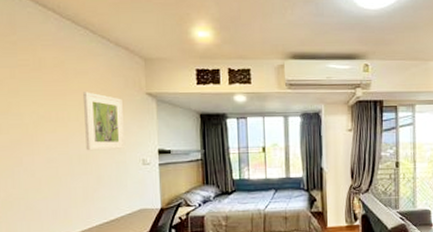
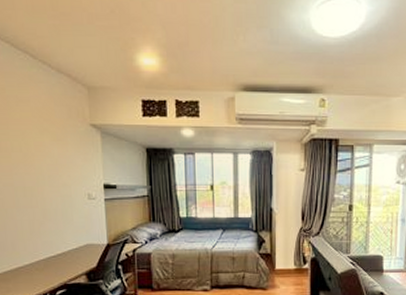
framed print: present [82,92,125,151] -> none [25,121,69,184]

